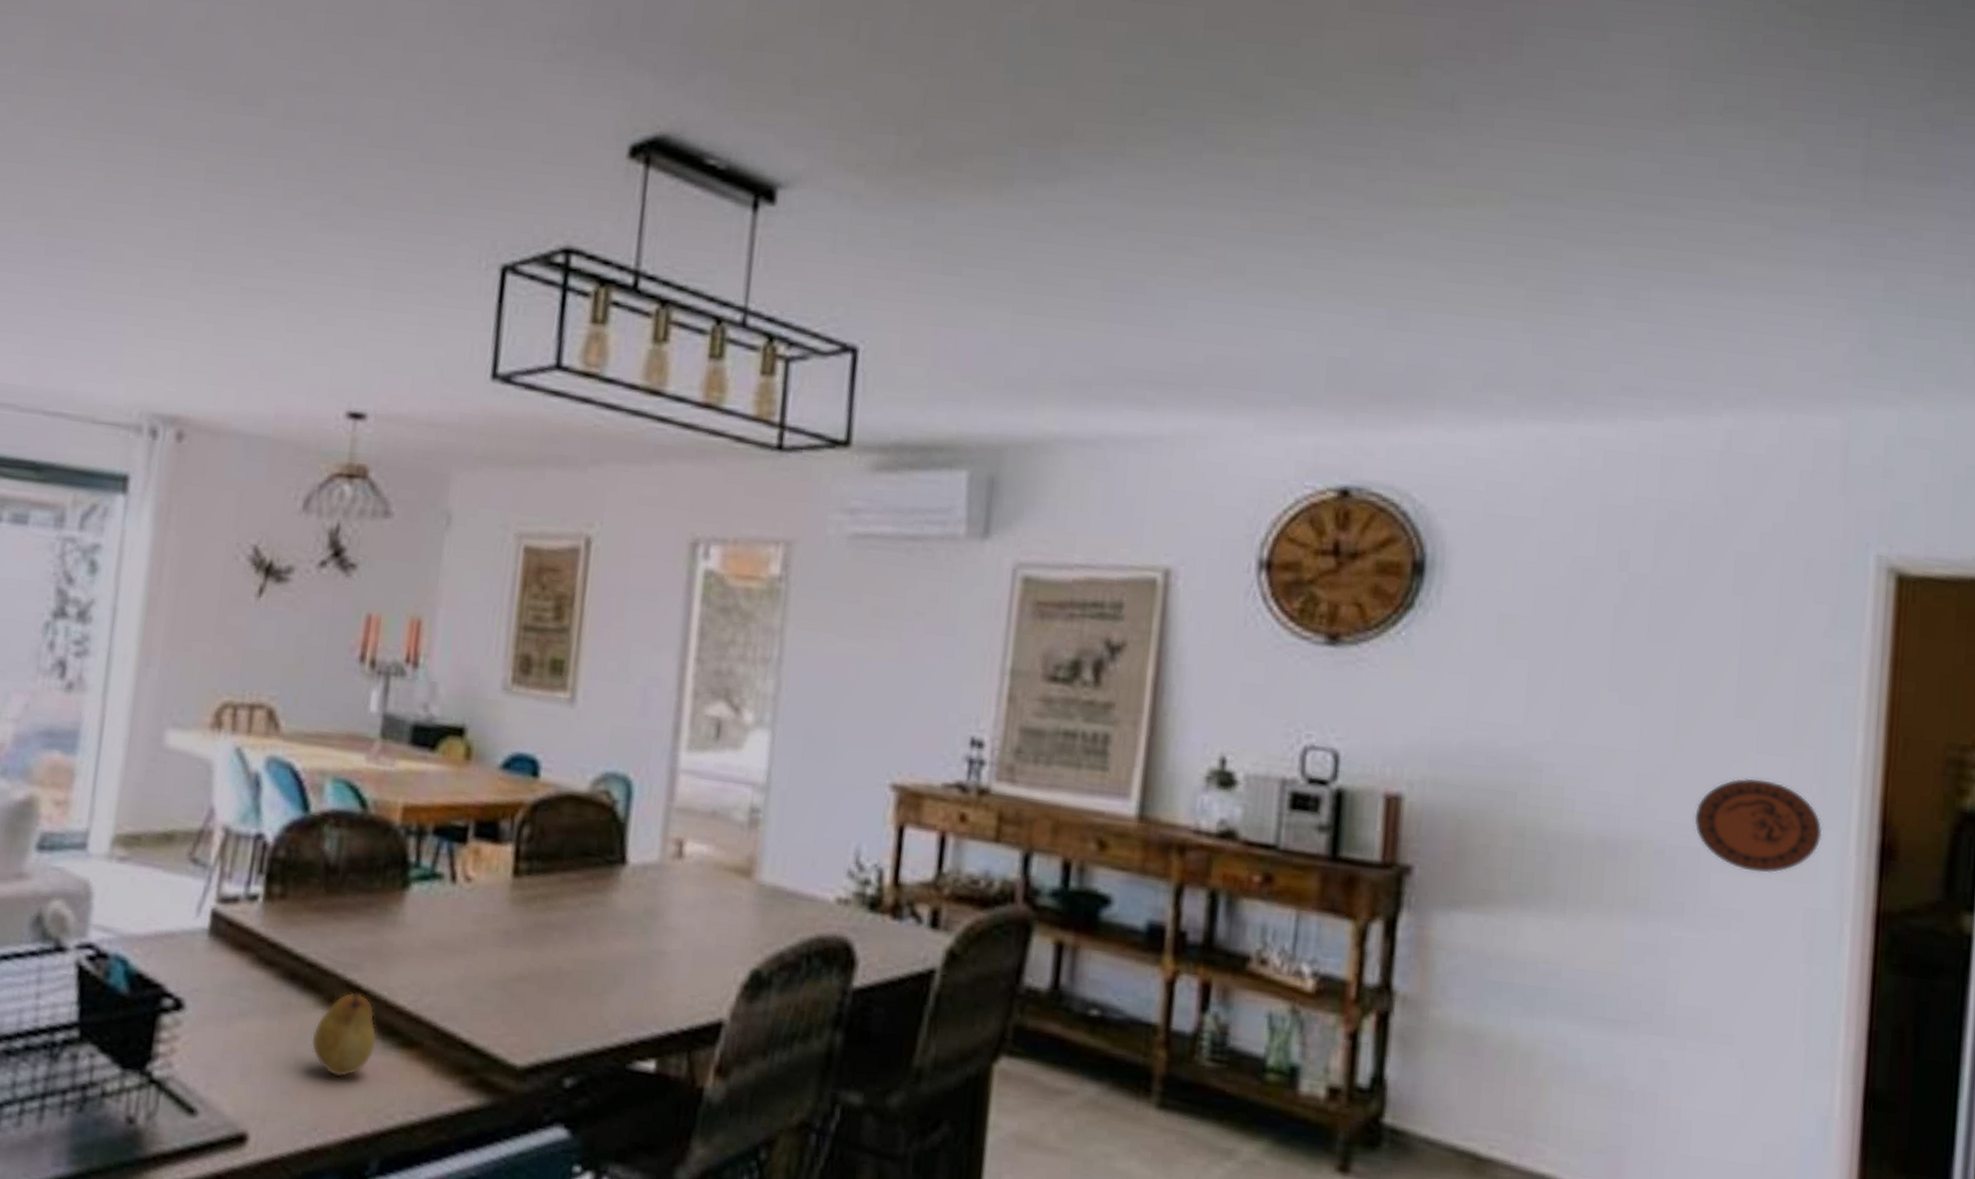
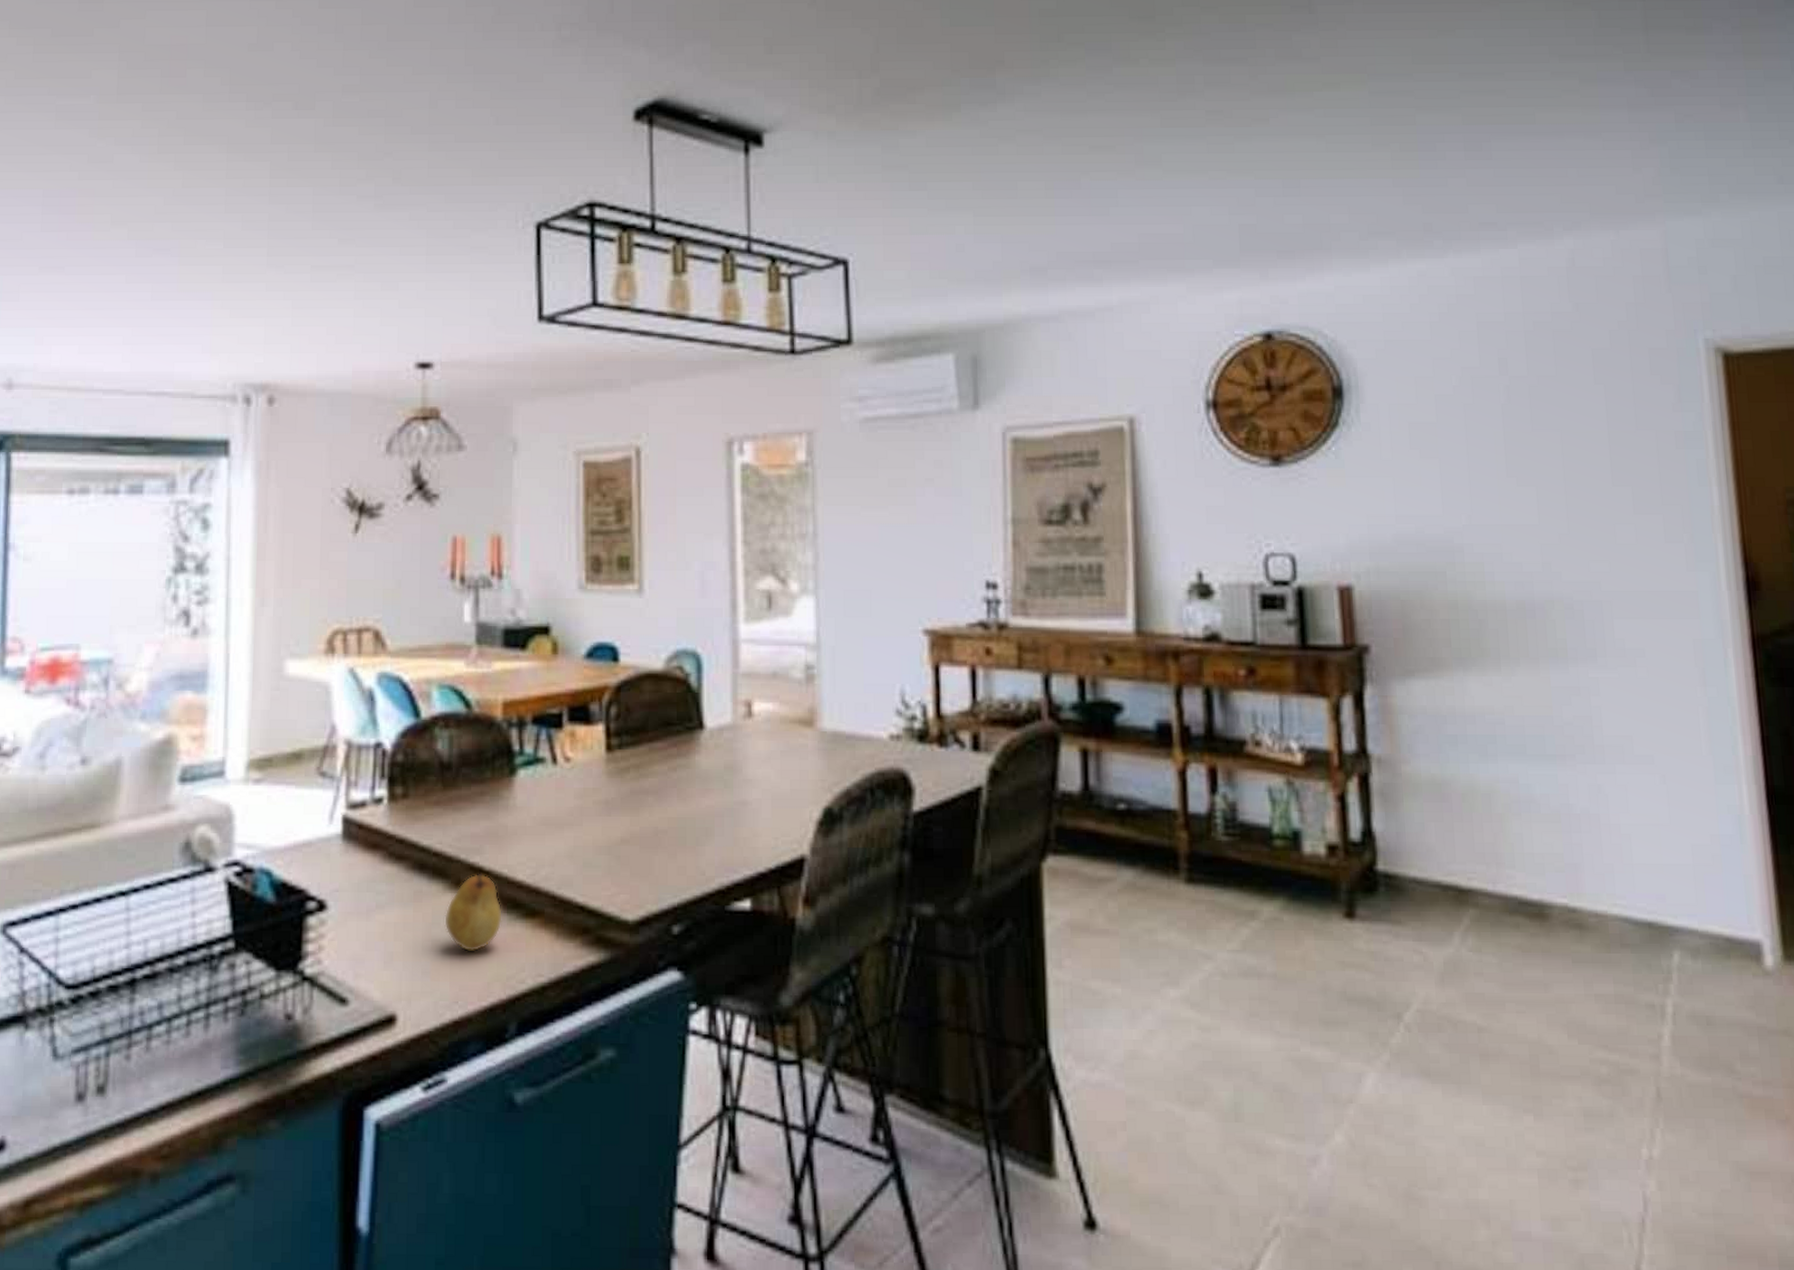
decorative plate: present [1694,777,1823,874] -> none [1593,536,1698,615]

